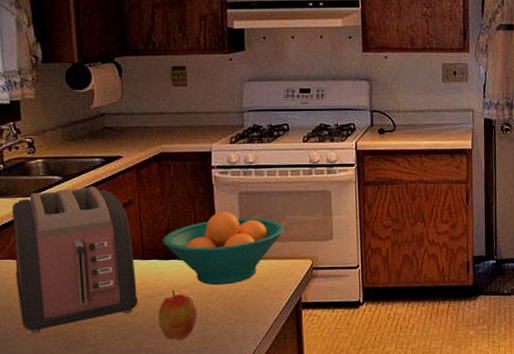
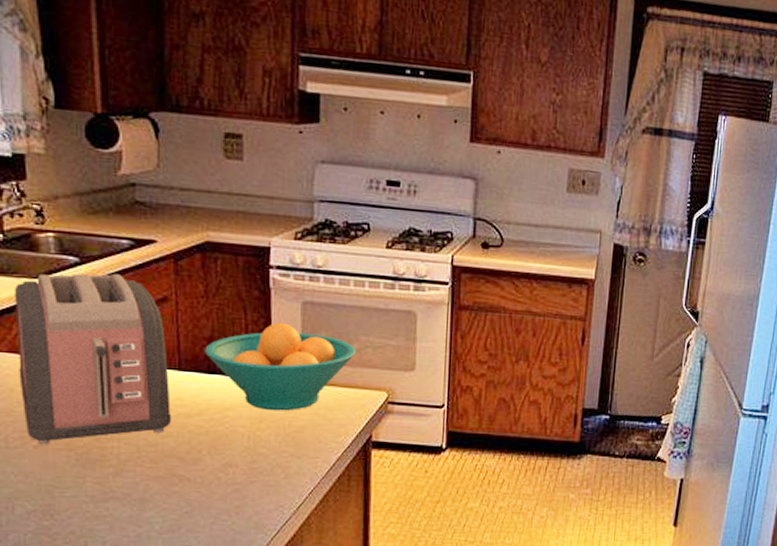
apple: present [158,290,198,341] -> none [196,410,244,471]

